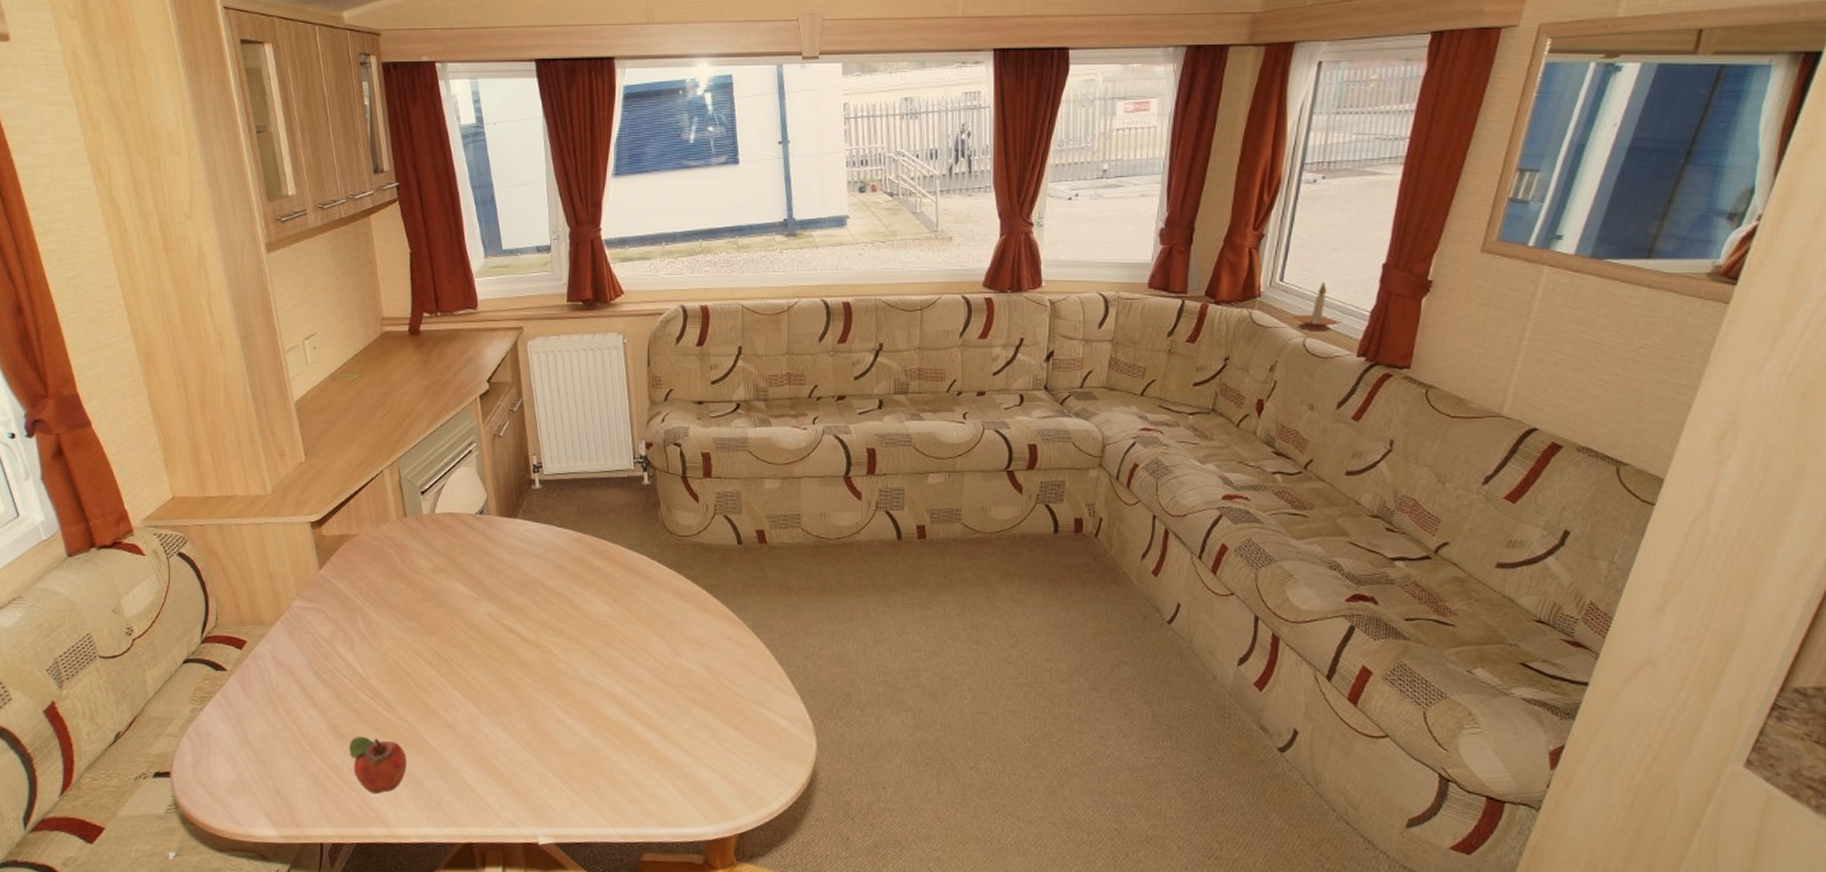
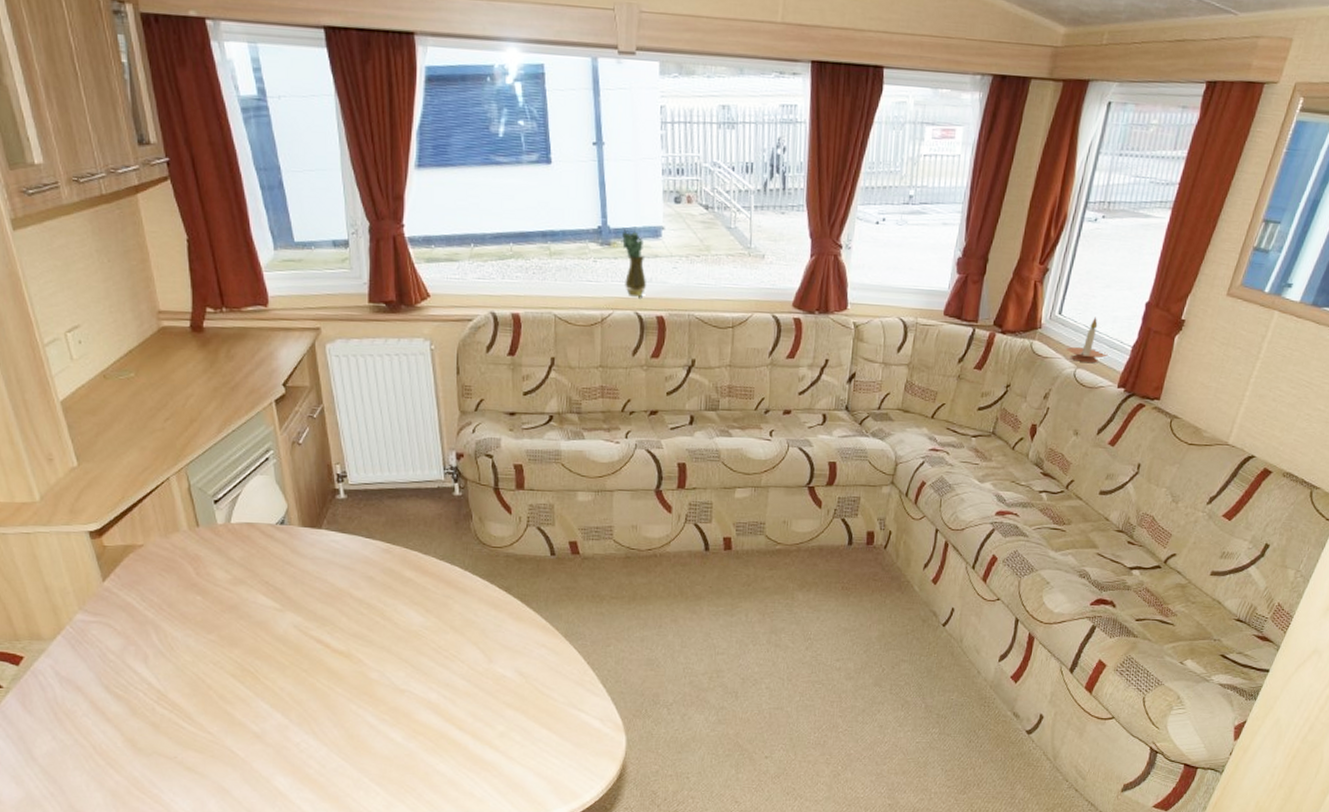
fruit: present [348,736,407,795] -> none [148,749,213,805]
vase: none [806,219,832,284] -> present [621,227,646,297]

